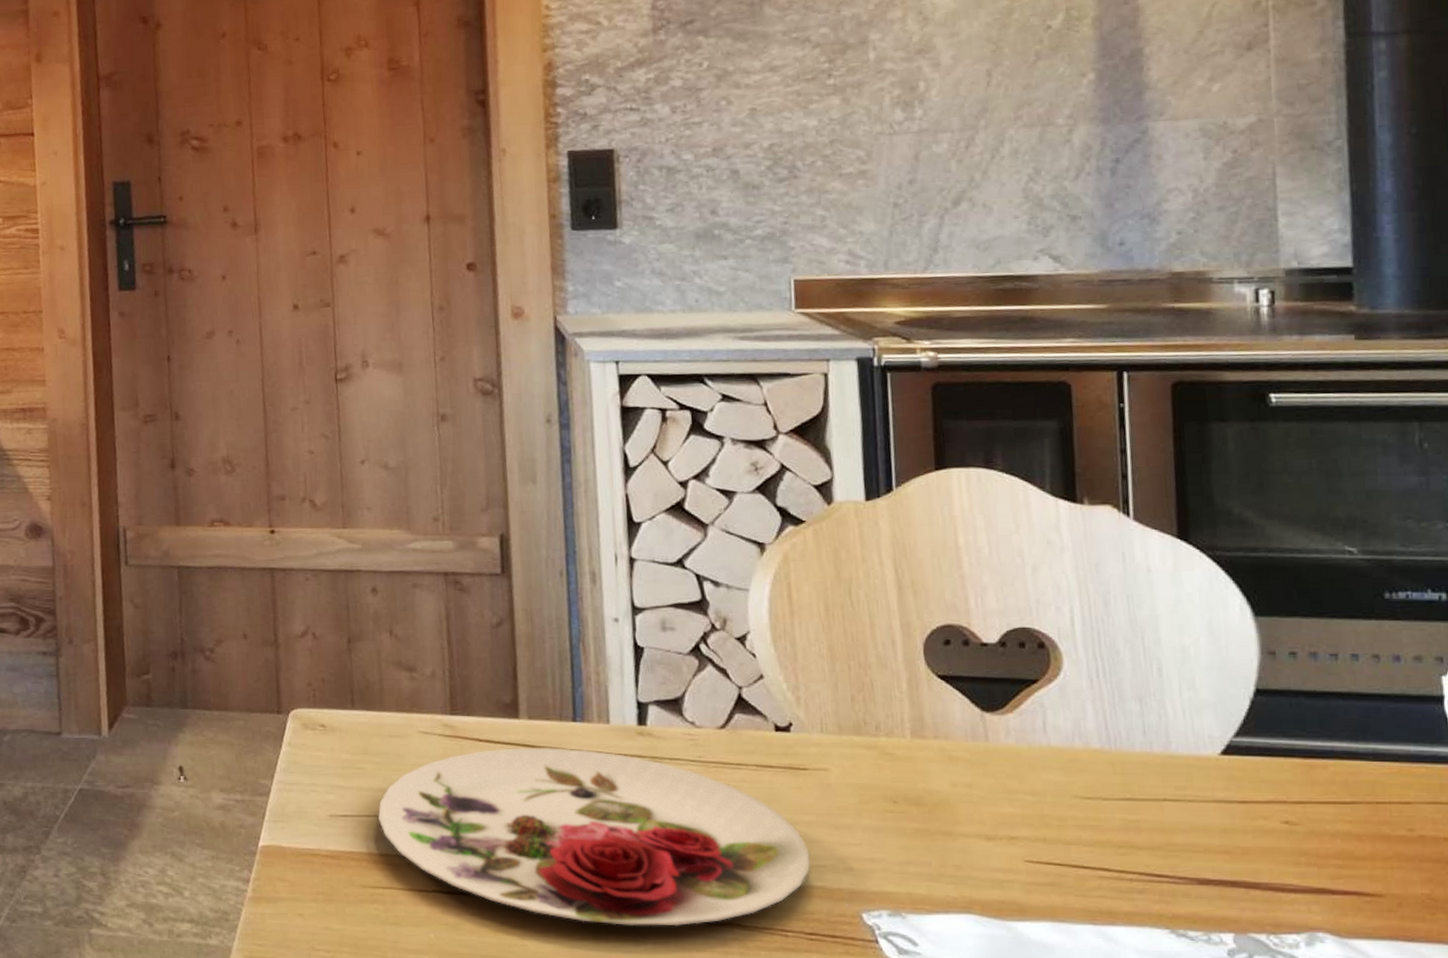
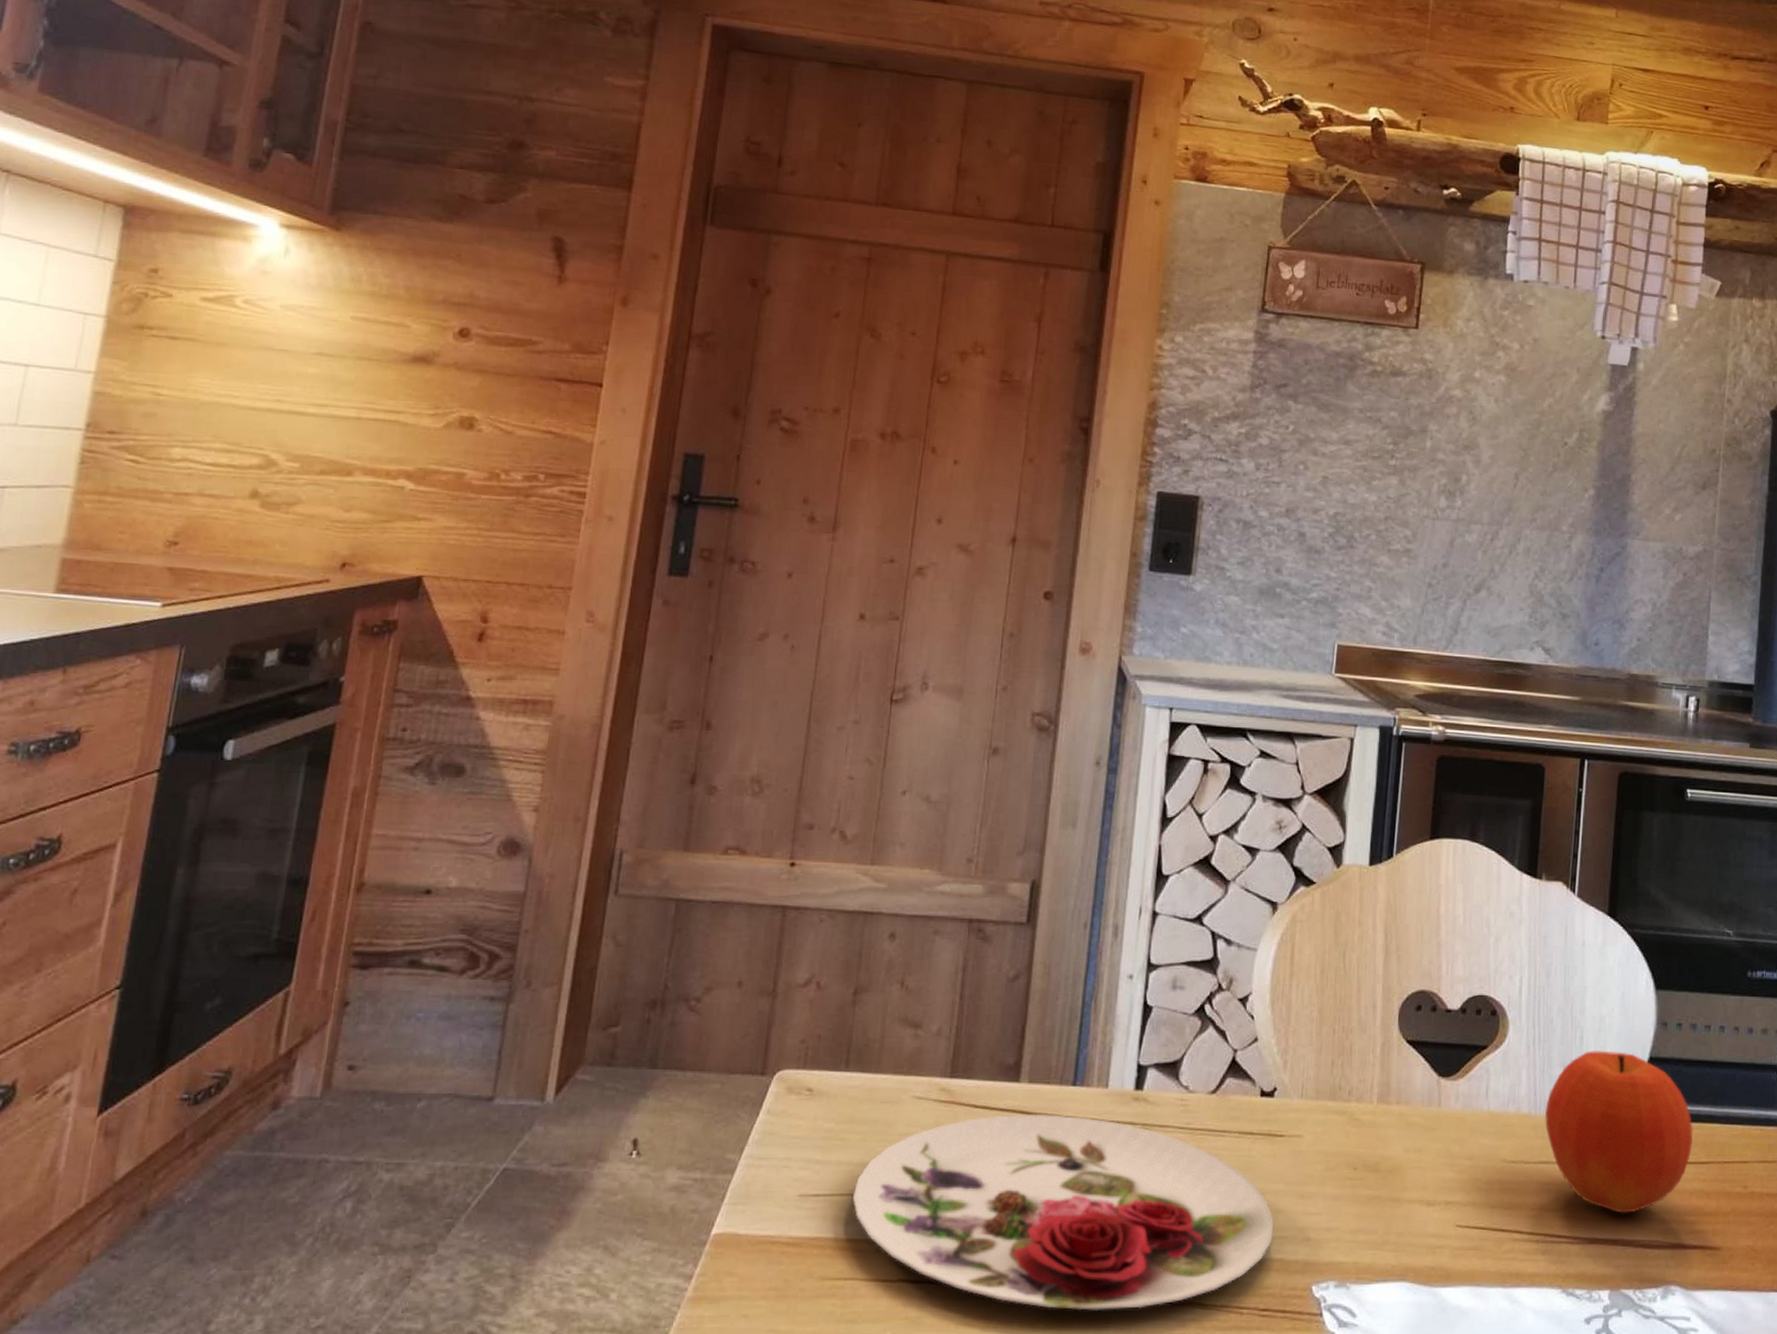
fruit: none [1122,683,1328,855] -> present [1544,1051,1693,1214]

